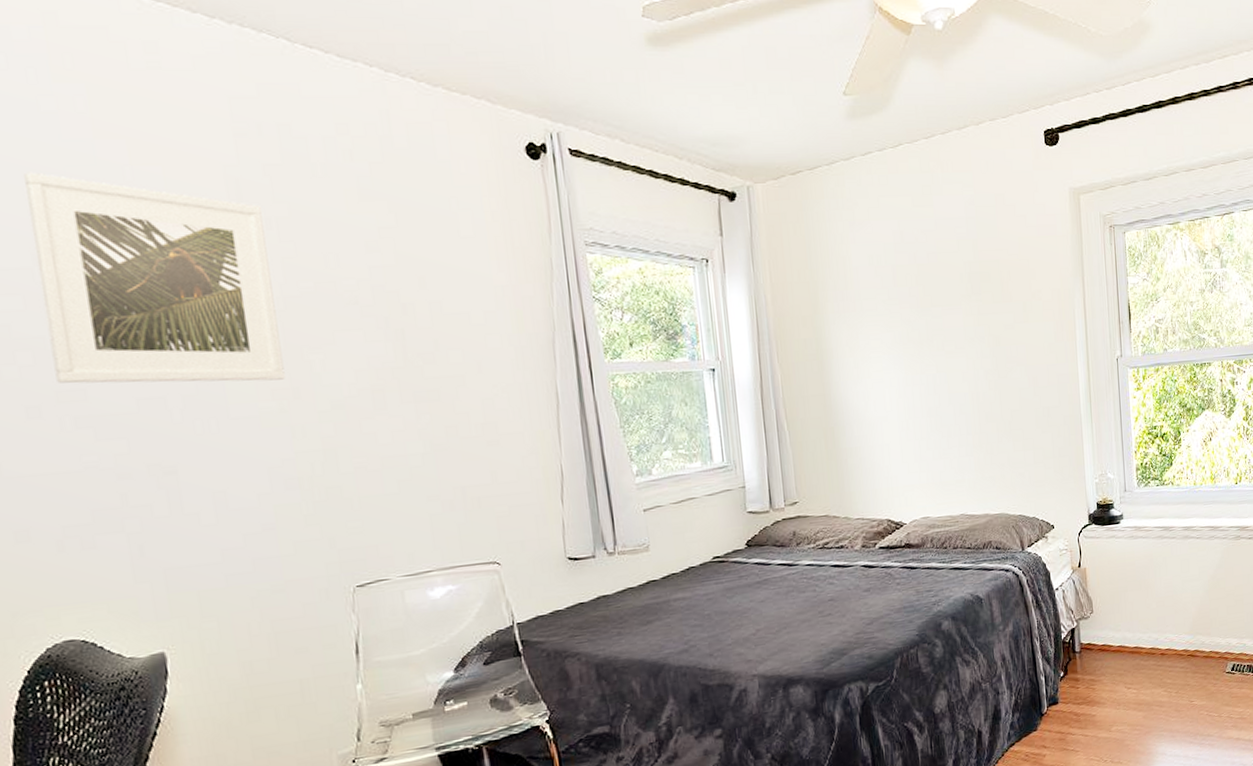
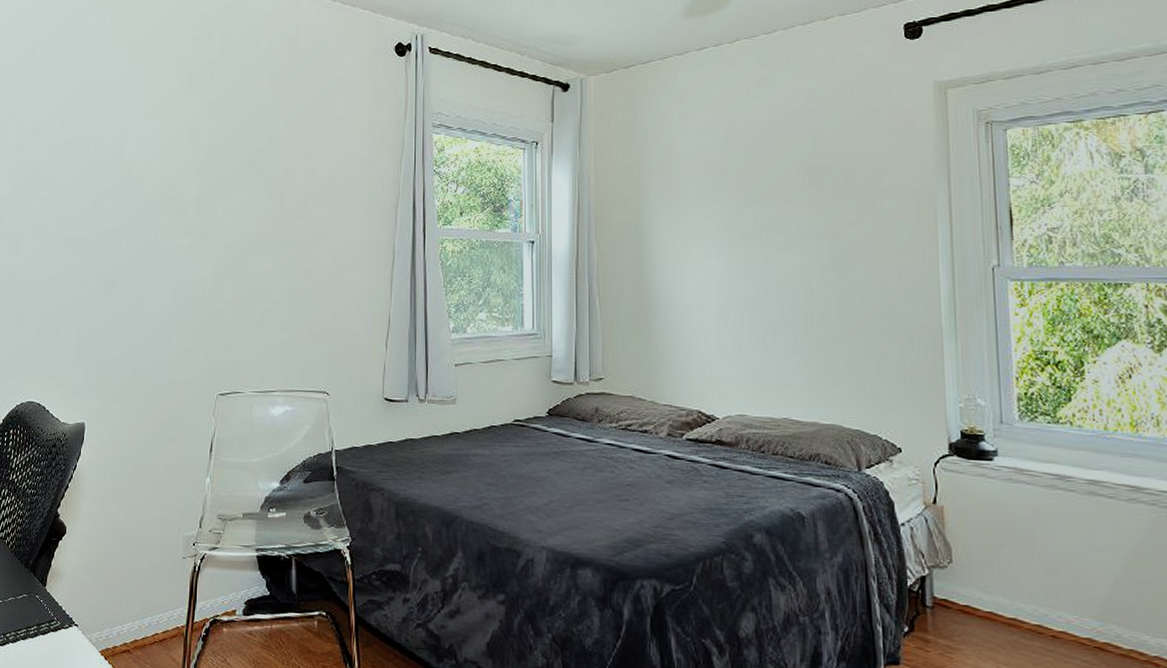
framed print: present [22,172,285,384] -> none [59,67,202,222]

